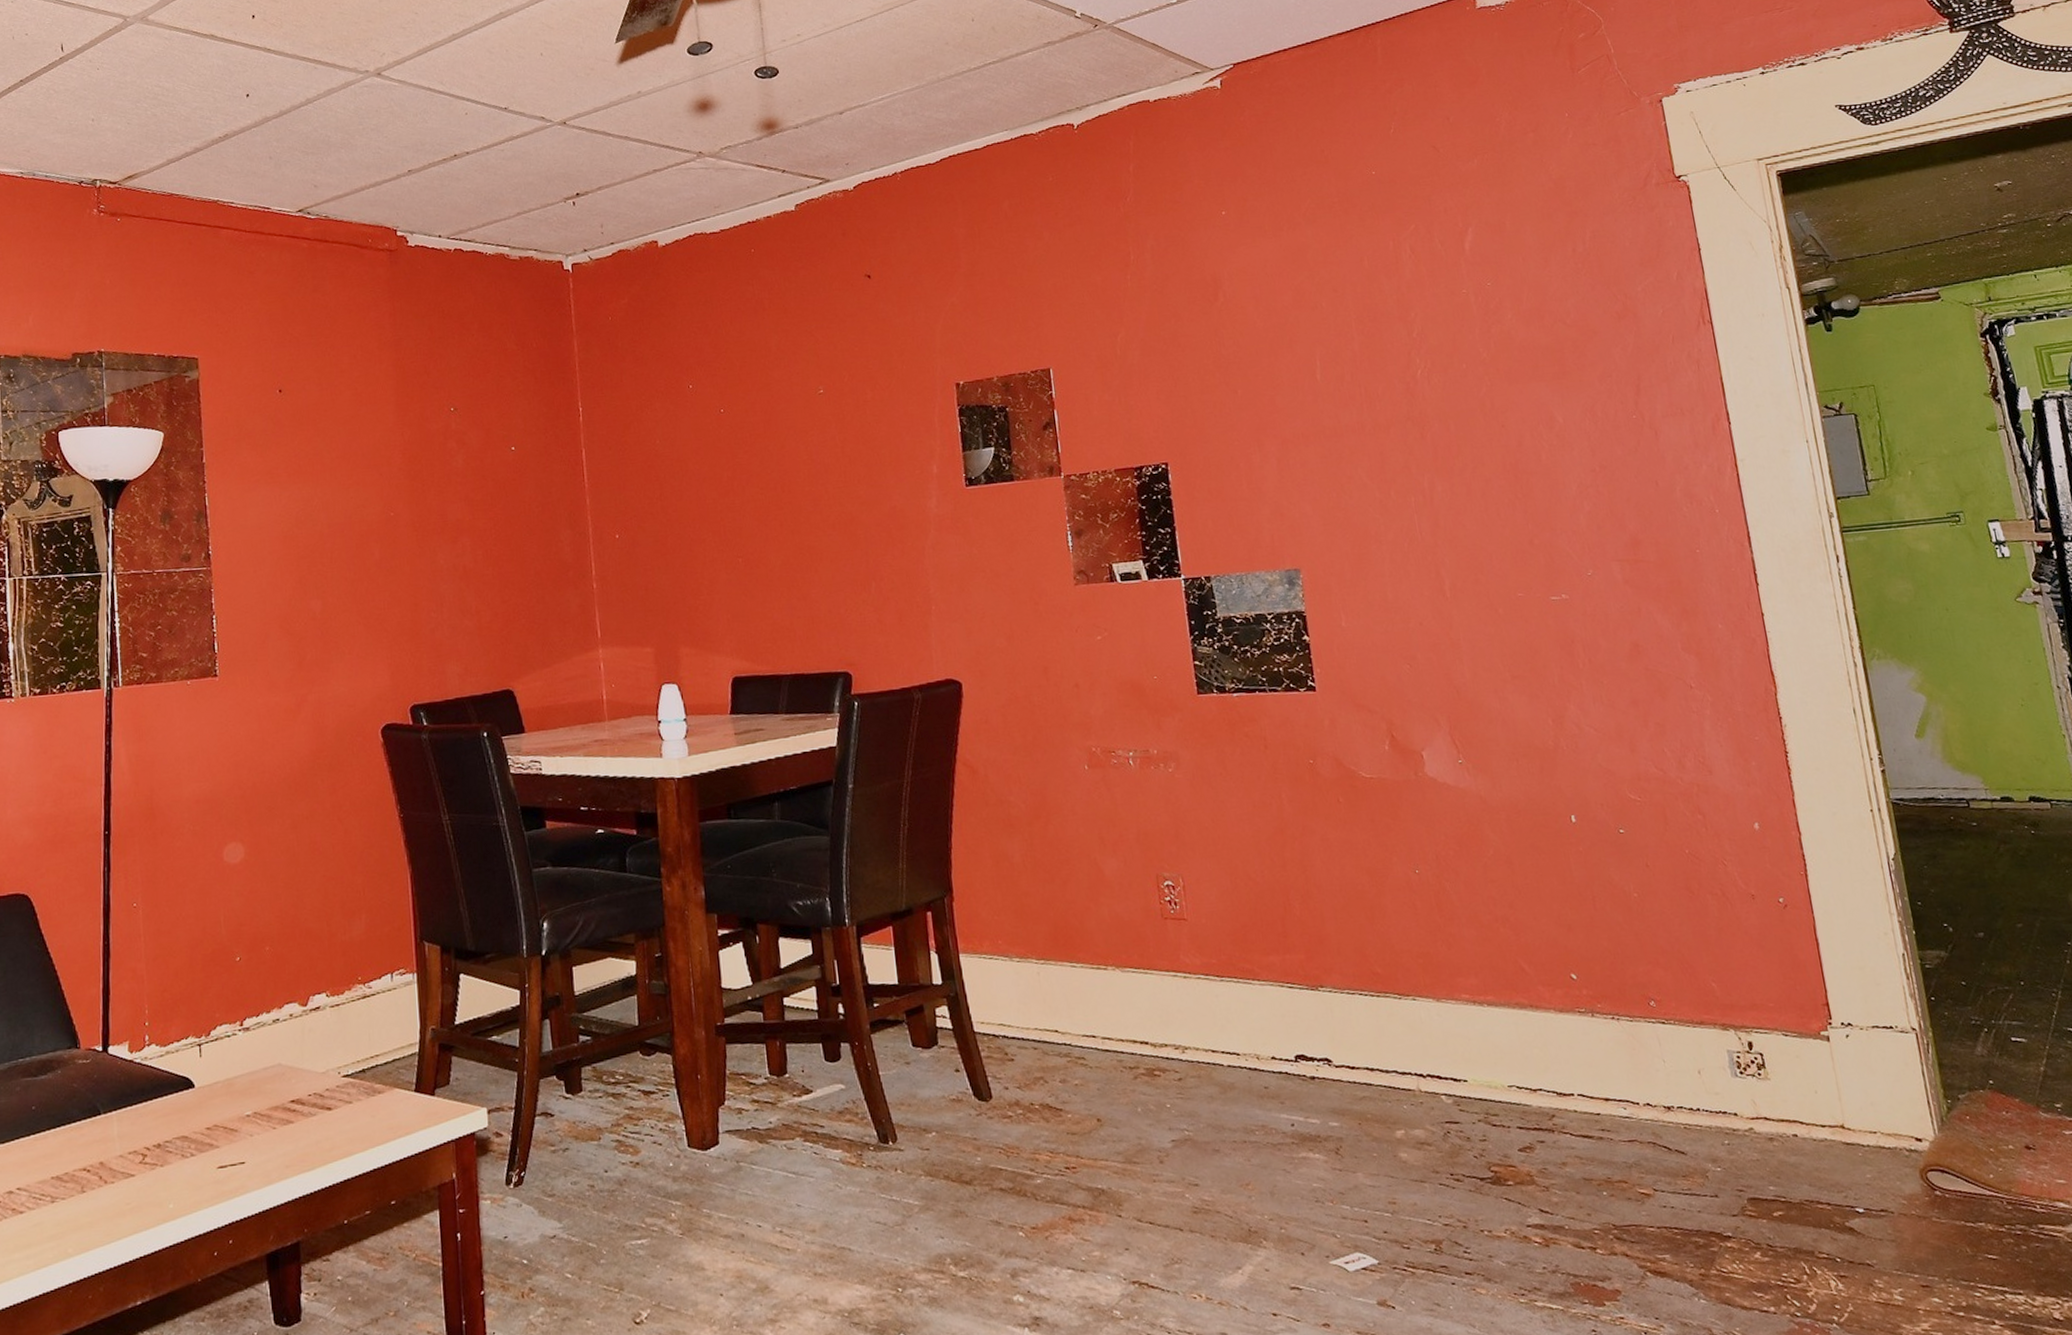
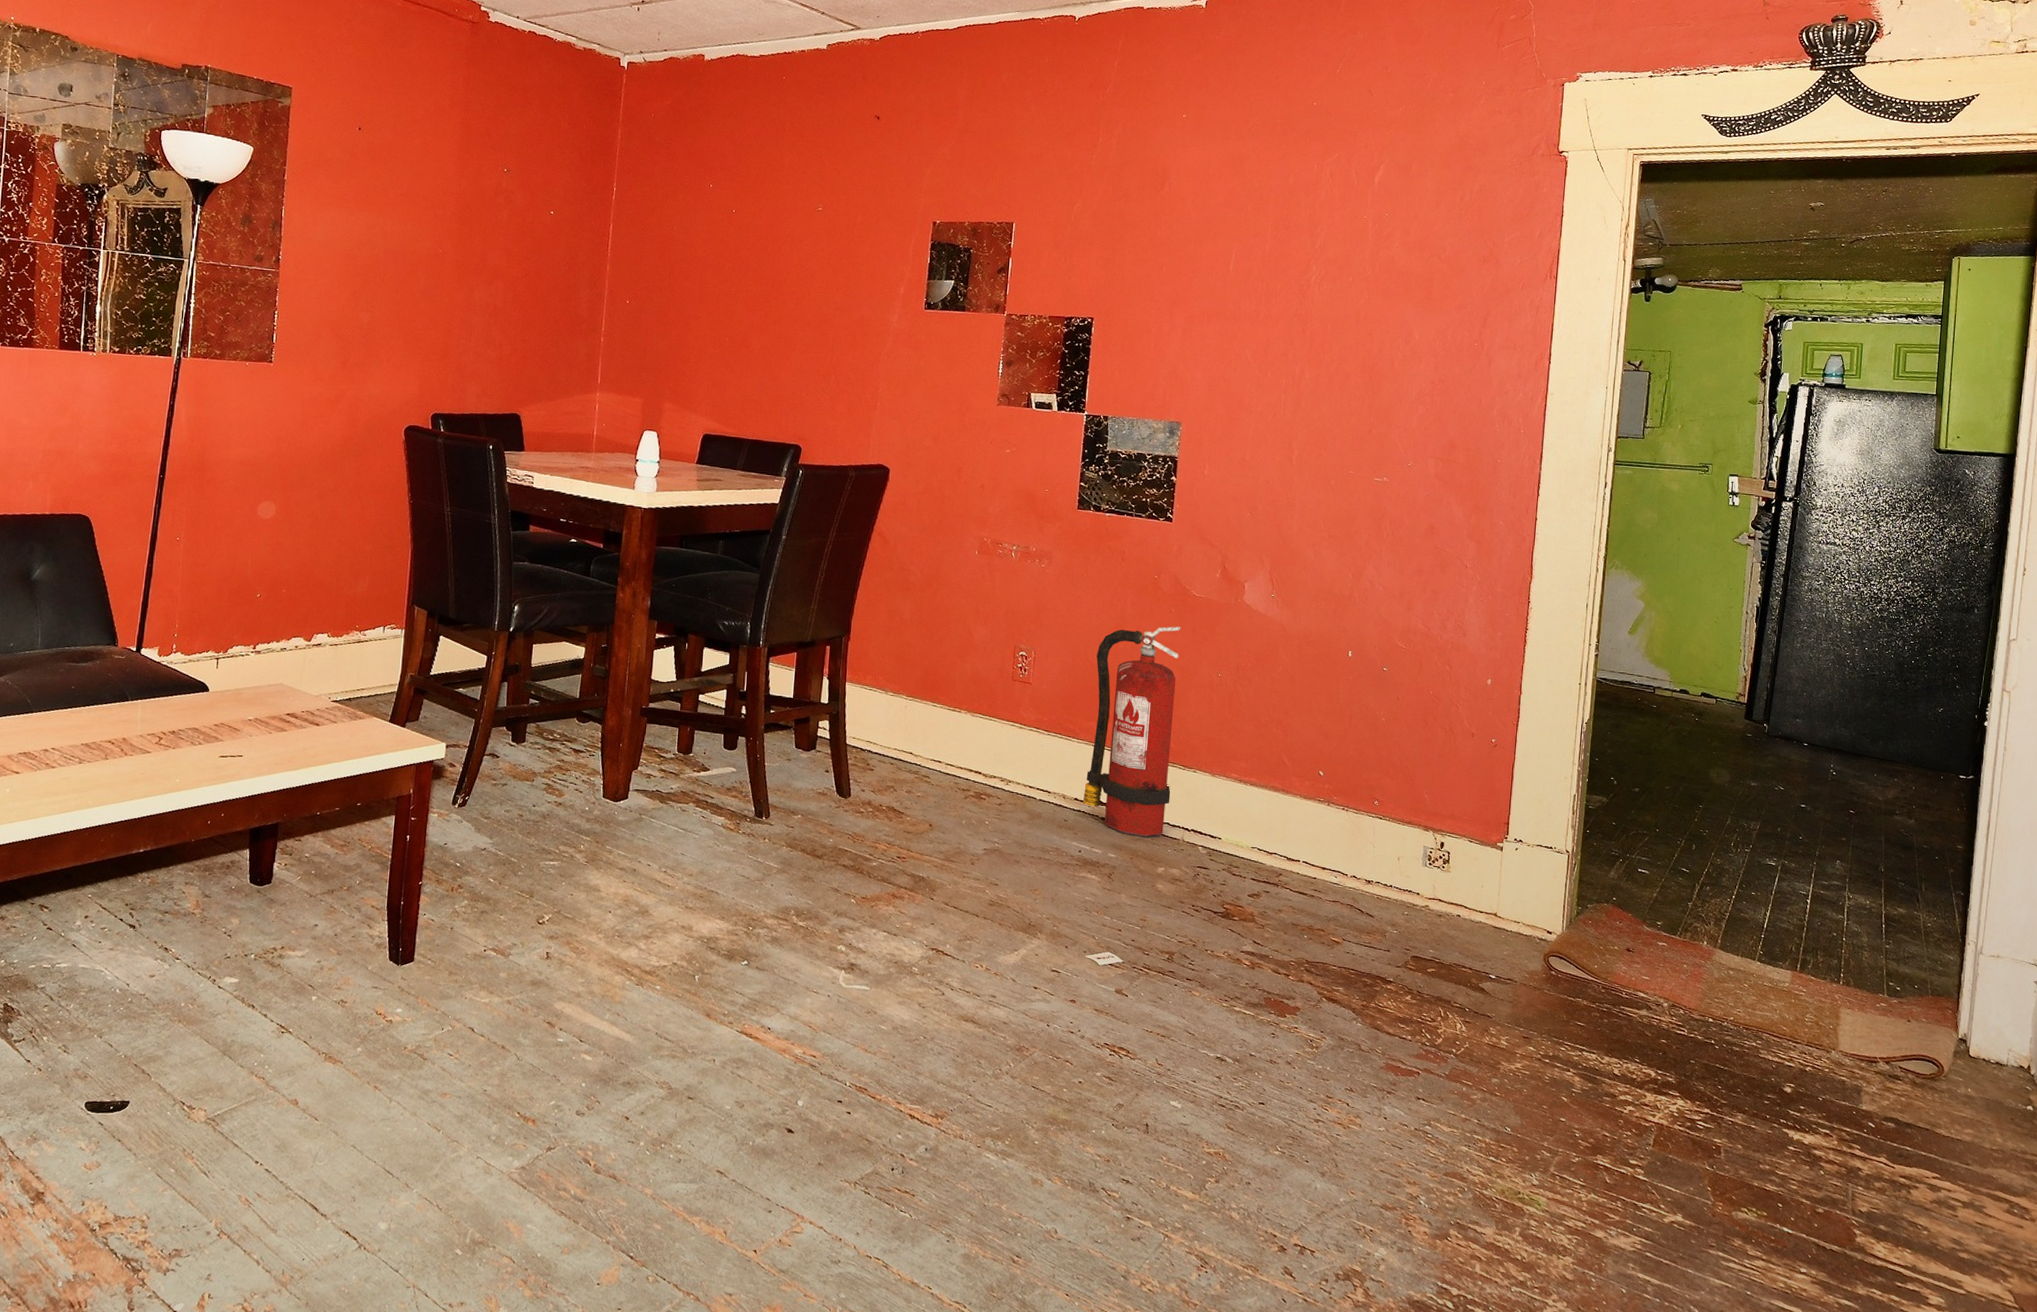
fire extinguisher: none [1259,818,1393,1095] -> present [1083,626,1181,838]

